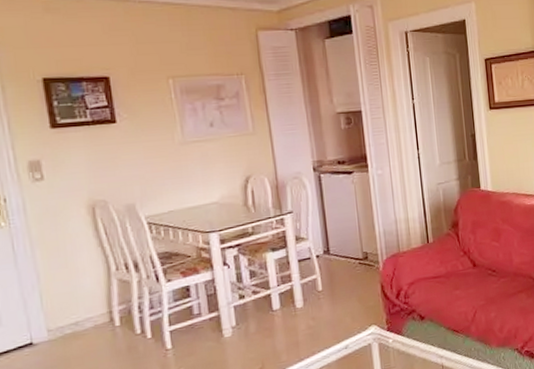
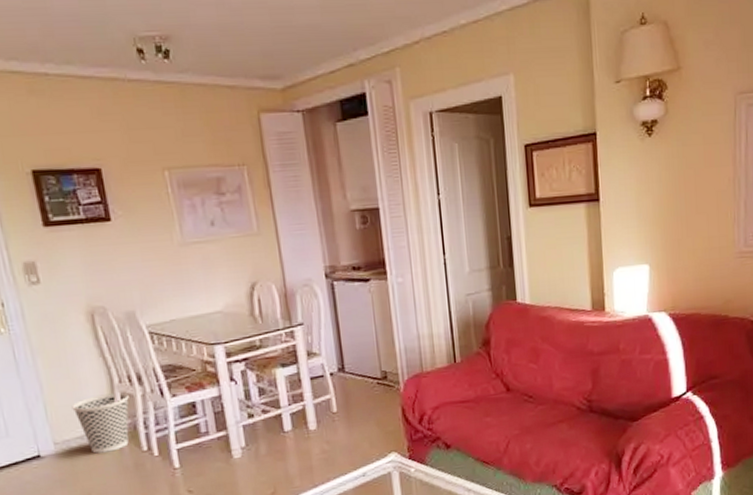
wastebasket: none [67,279,125,339] -> present [71,392,129,454]

